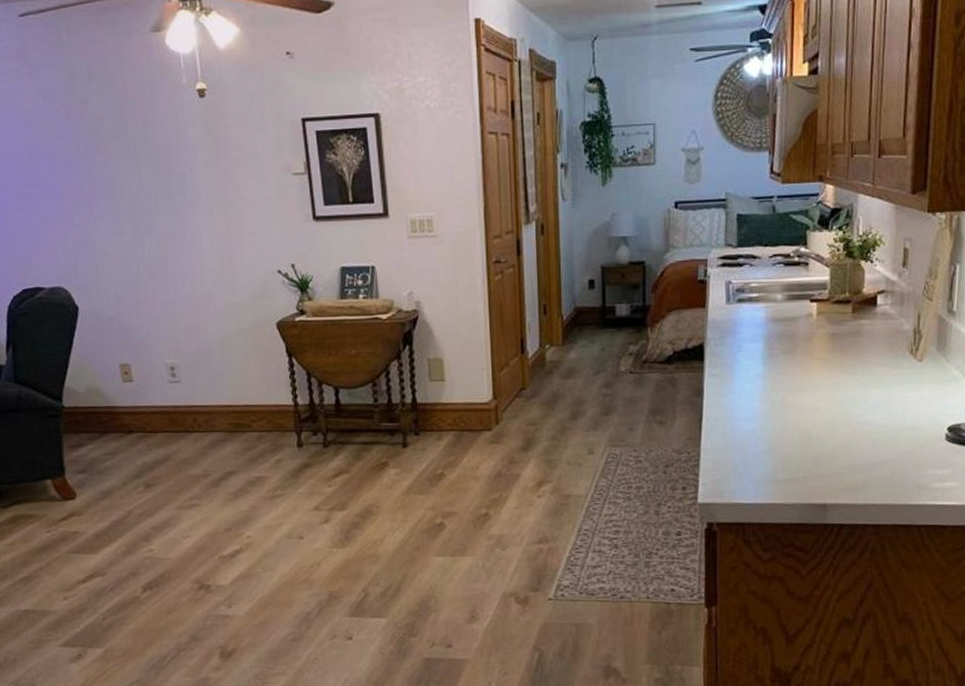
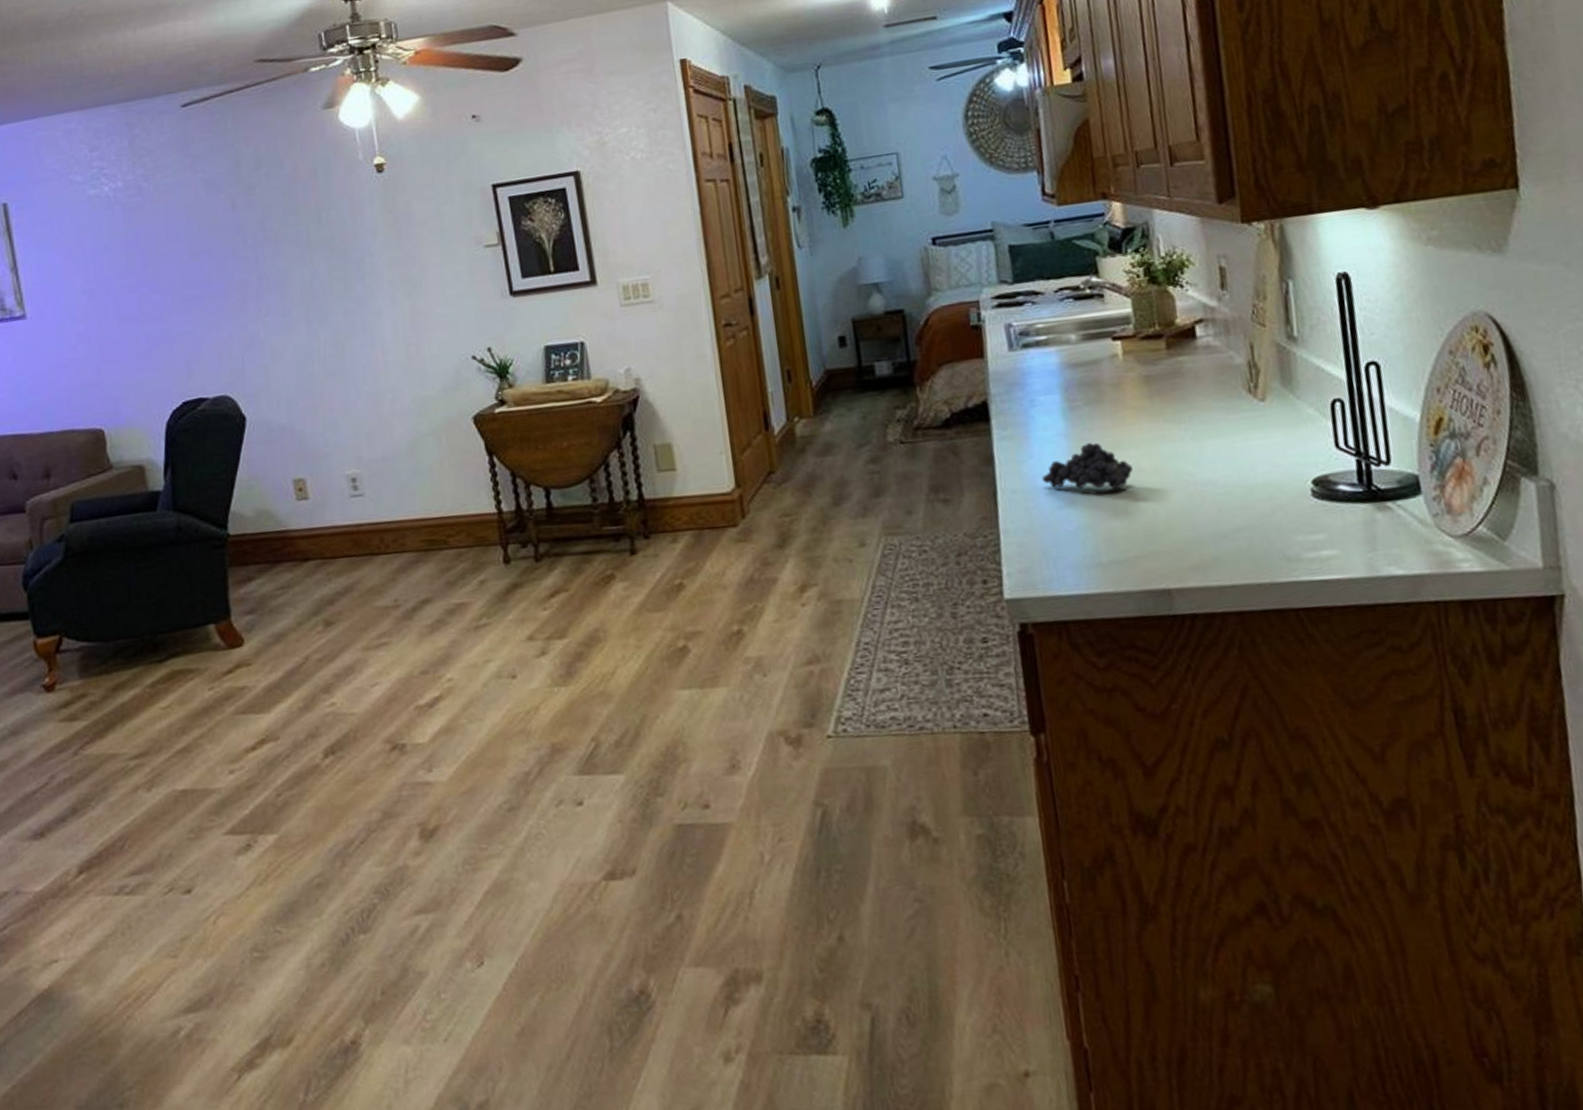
fruit: none [739,384,811,424] -> present [1041,442,1133,490]

